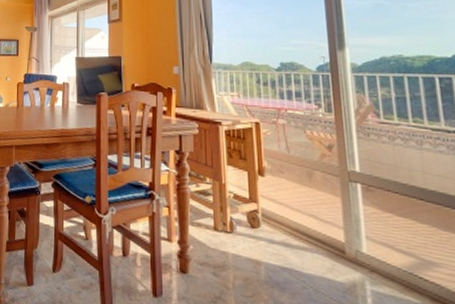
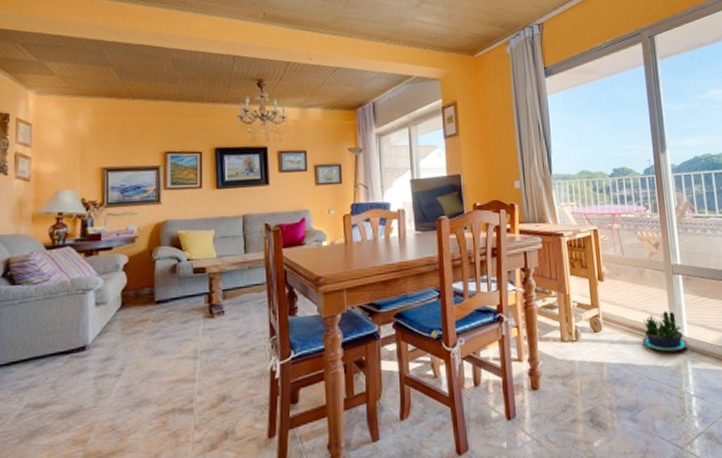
potted plant: none [308,220,367,268] -> present [642,311,688,352]

